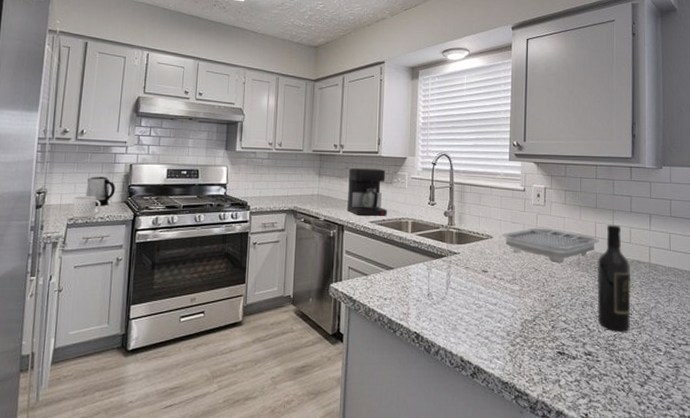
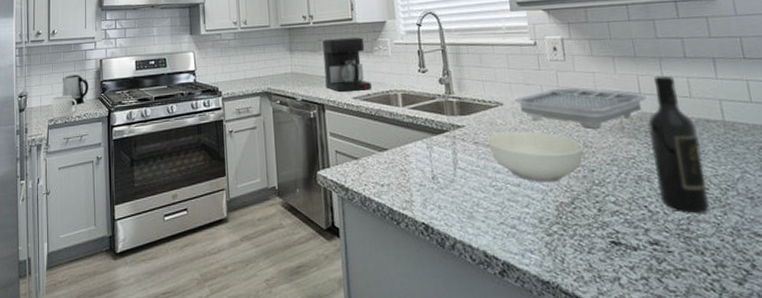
bowl: none [476,260,549,303] -> present [487,131,584,182]

